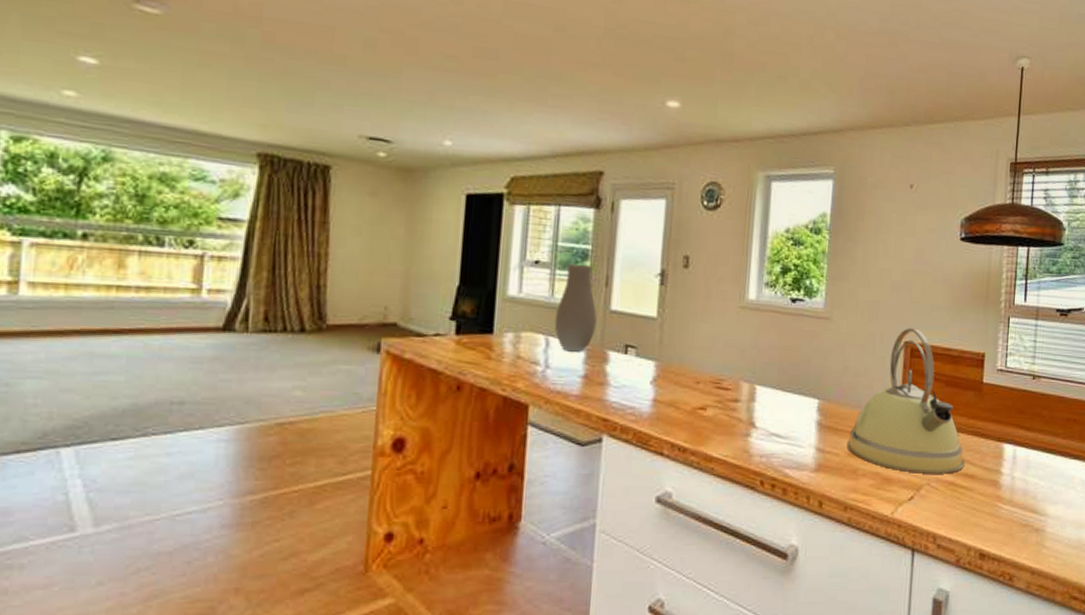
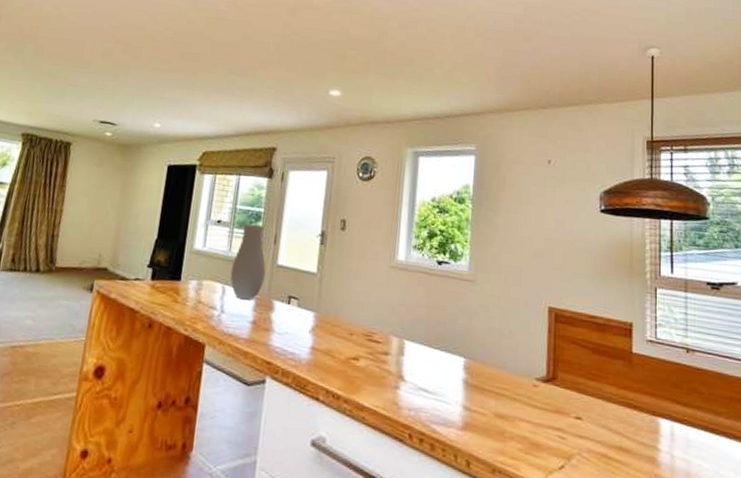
kettle: present [847,328,964,474] -> none [493,293,617,445]

